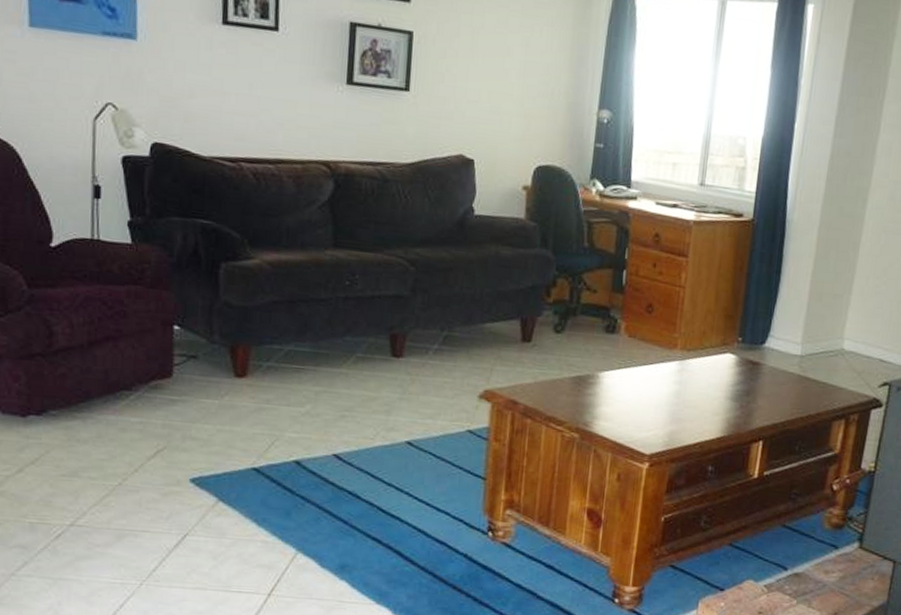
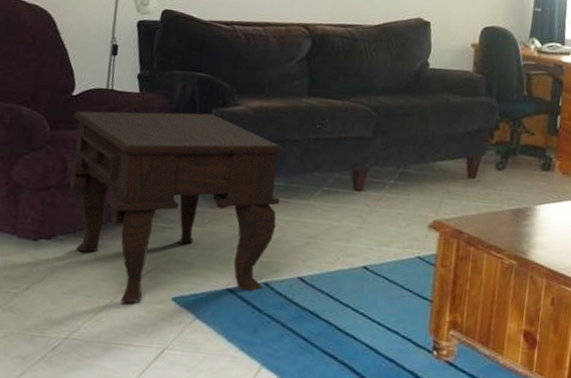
side table: none [52,265,308,485] -> present [67,111,283,303]

